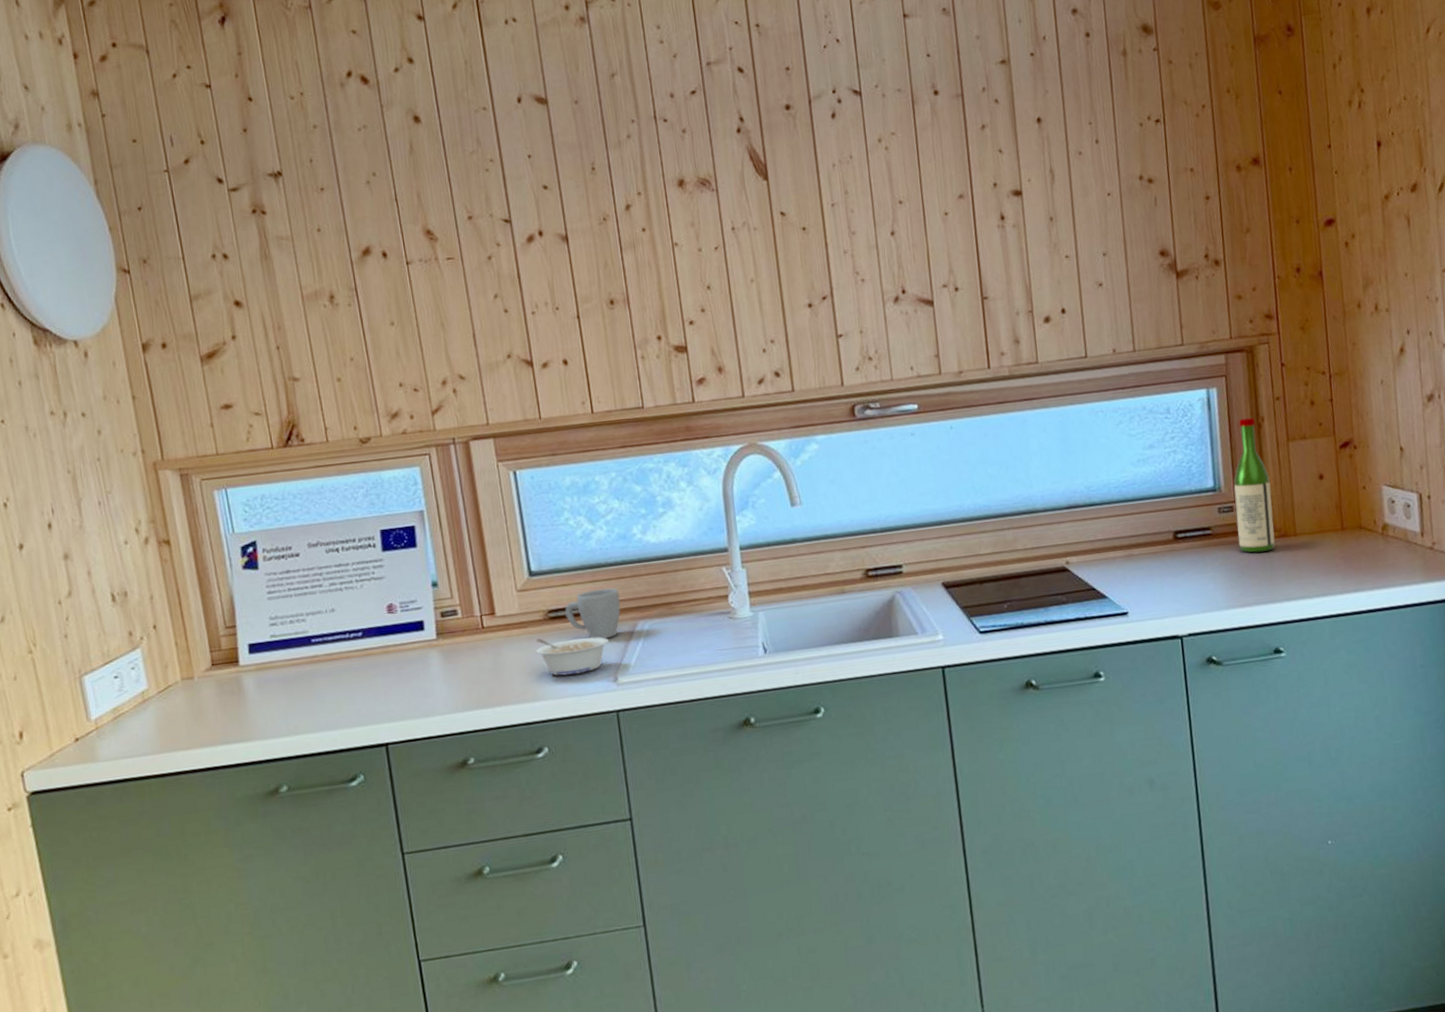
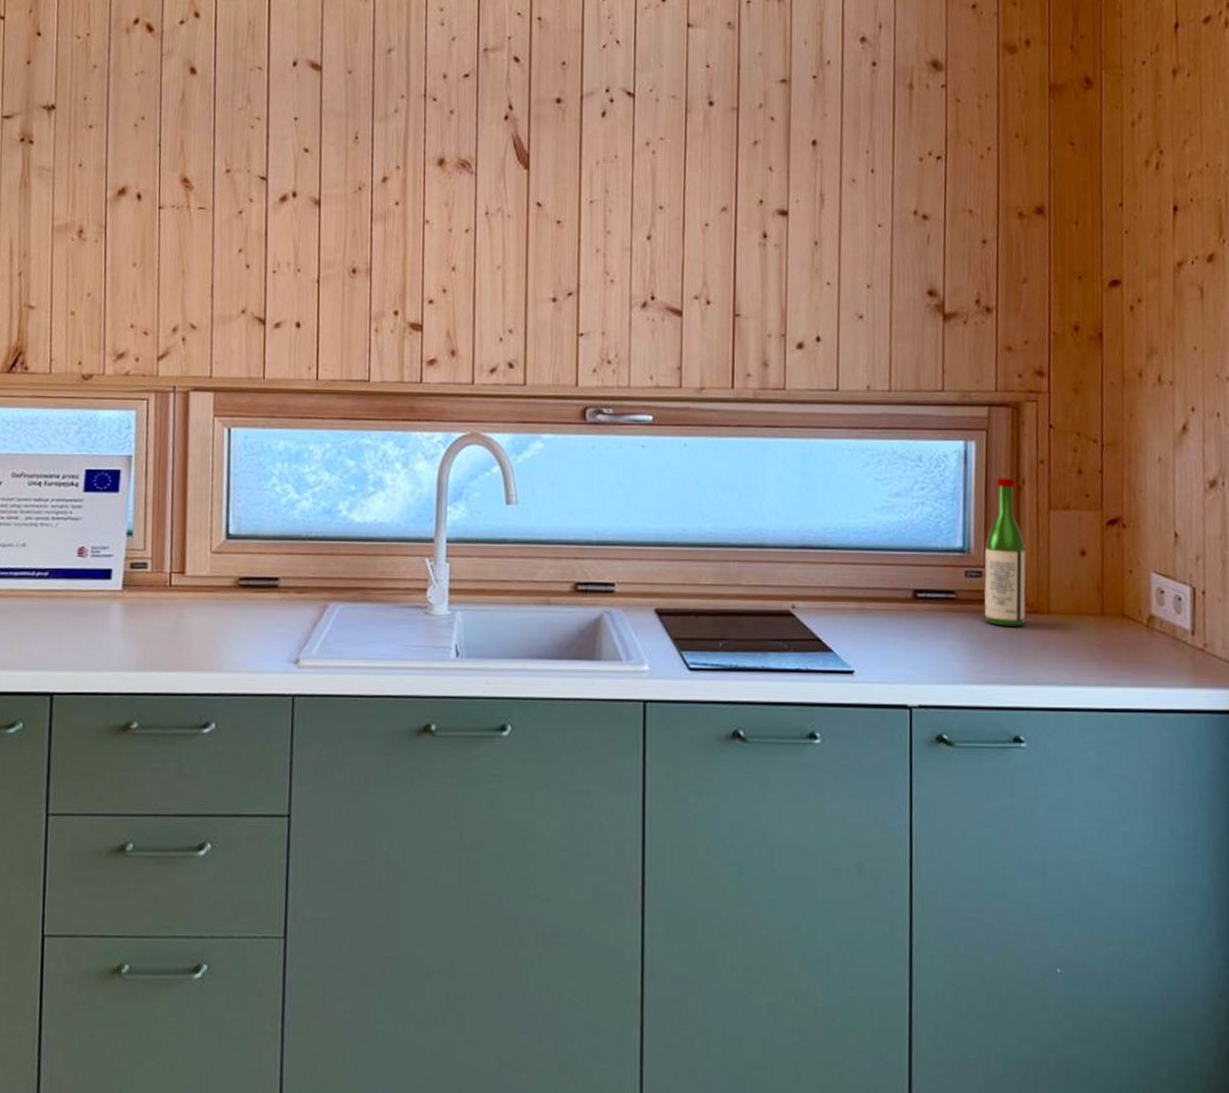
legume: present [535,637,610,676] -> none [219,605,297,649]
mug: present [565,588,621,639] -> none [256,563,315,616]

